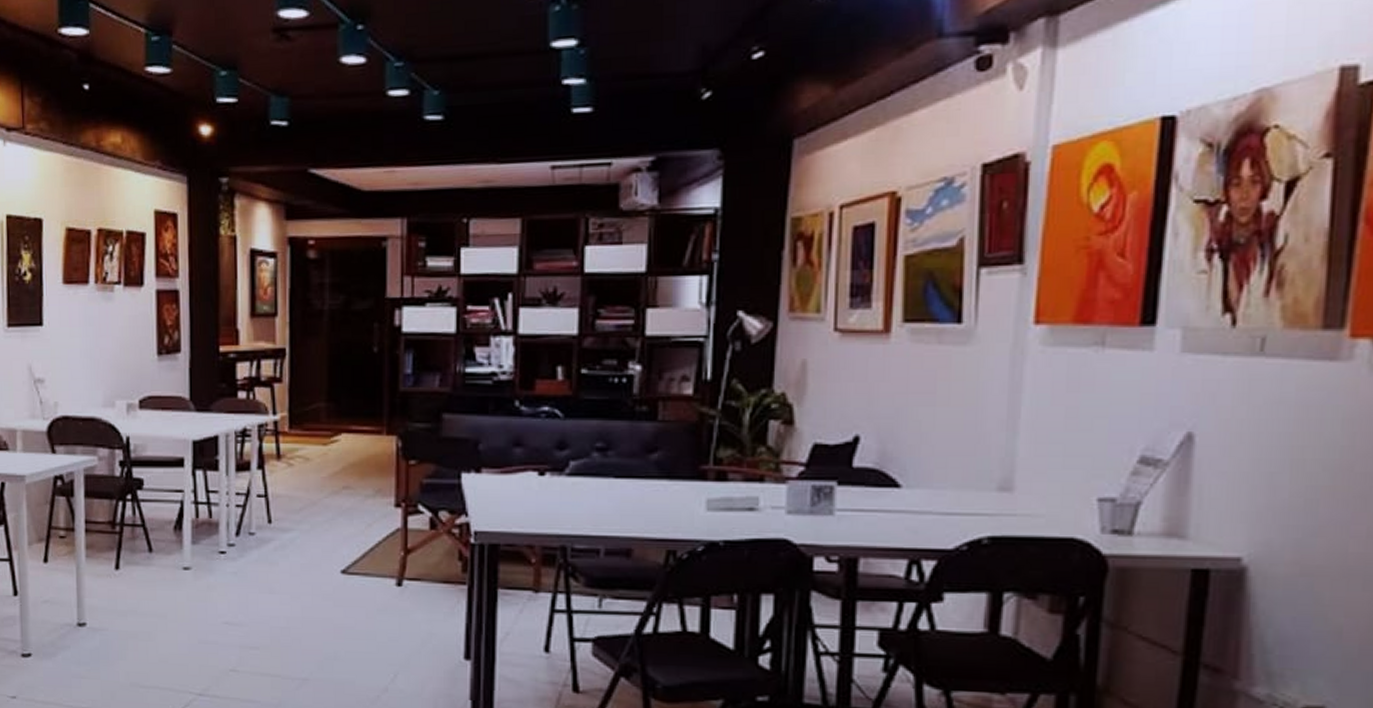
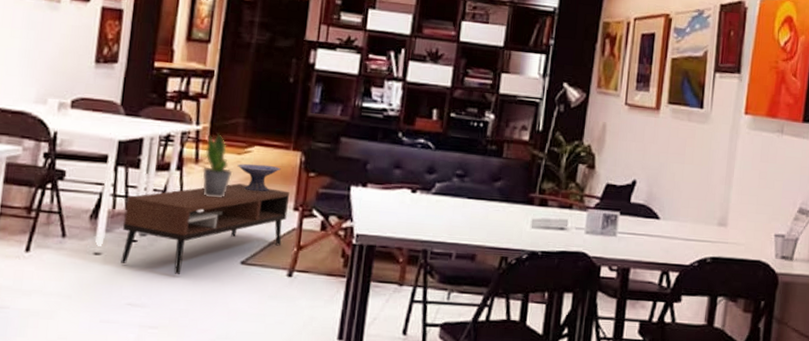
coffee table: none [209,479,389,588] -> present [121,183,290,274]
potted plant: none [287,423,320,497] -> present [202,134,233,197]
decorative bowl: none [324,455,375,488] -> present [237,163,281,192]

